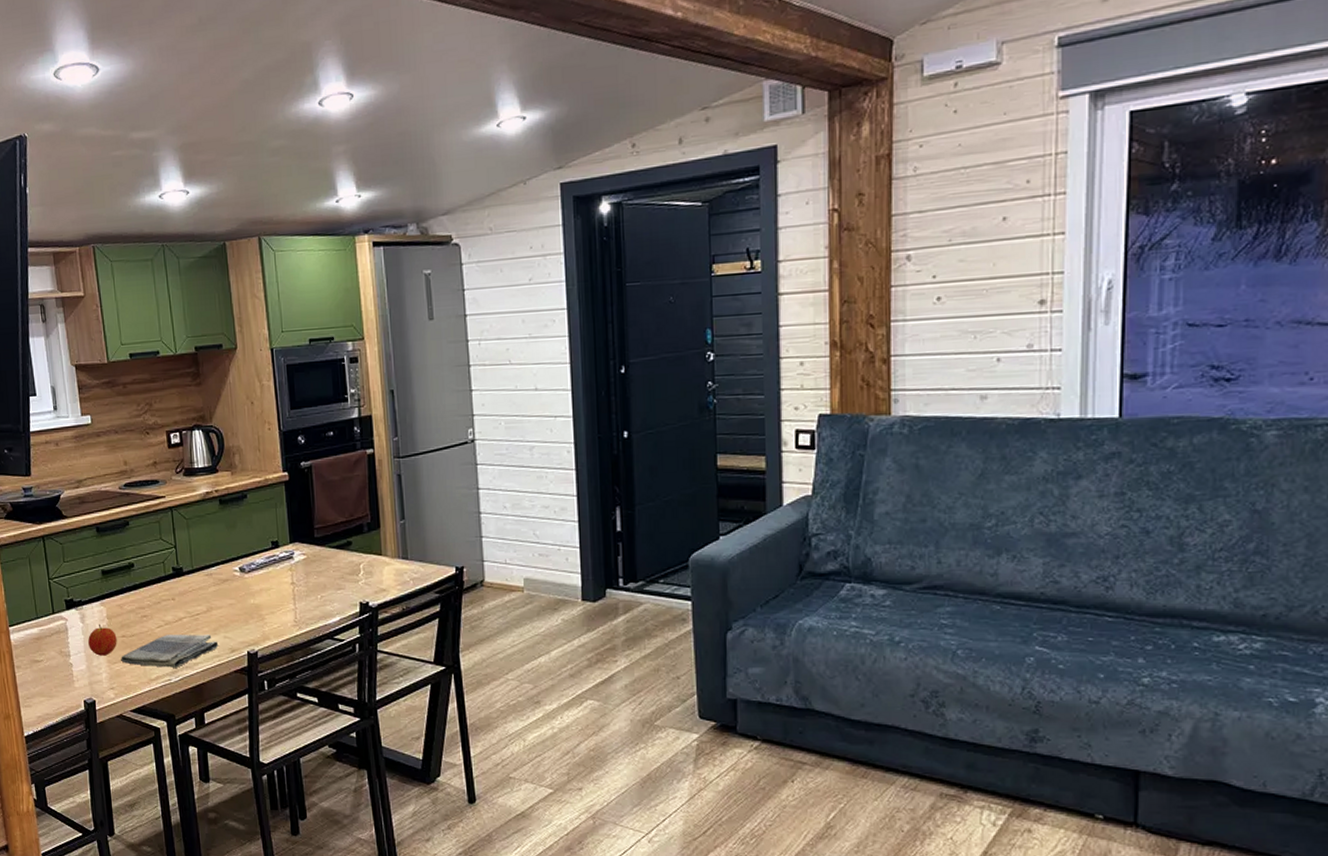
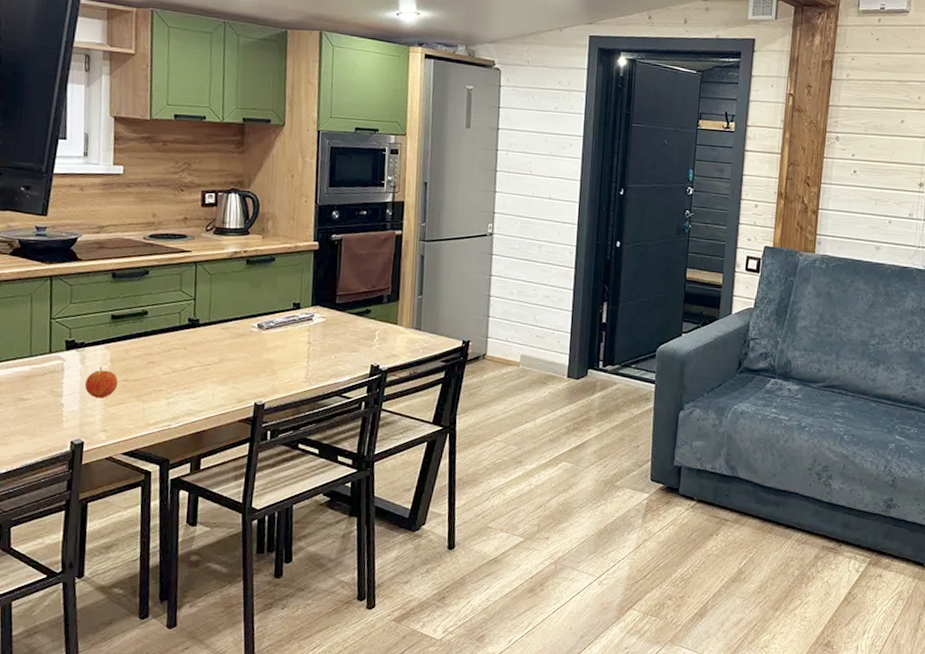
dish towel: present [121,635,219,668] -> none [119,382,226,414]

